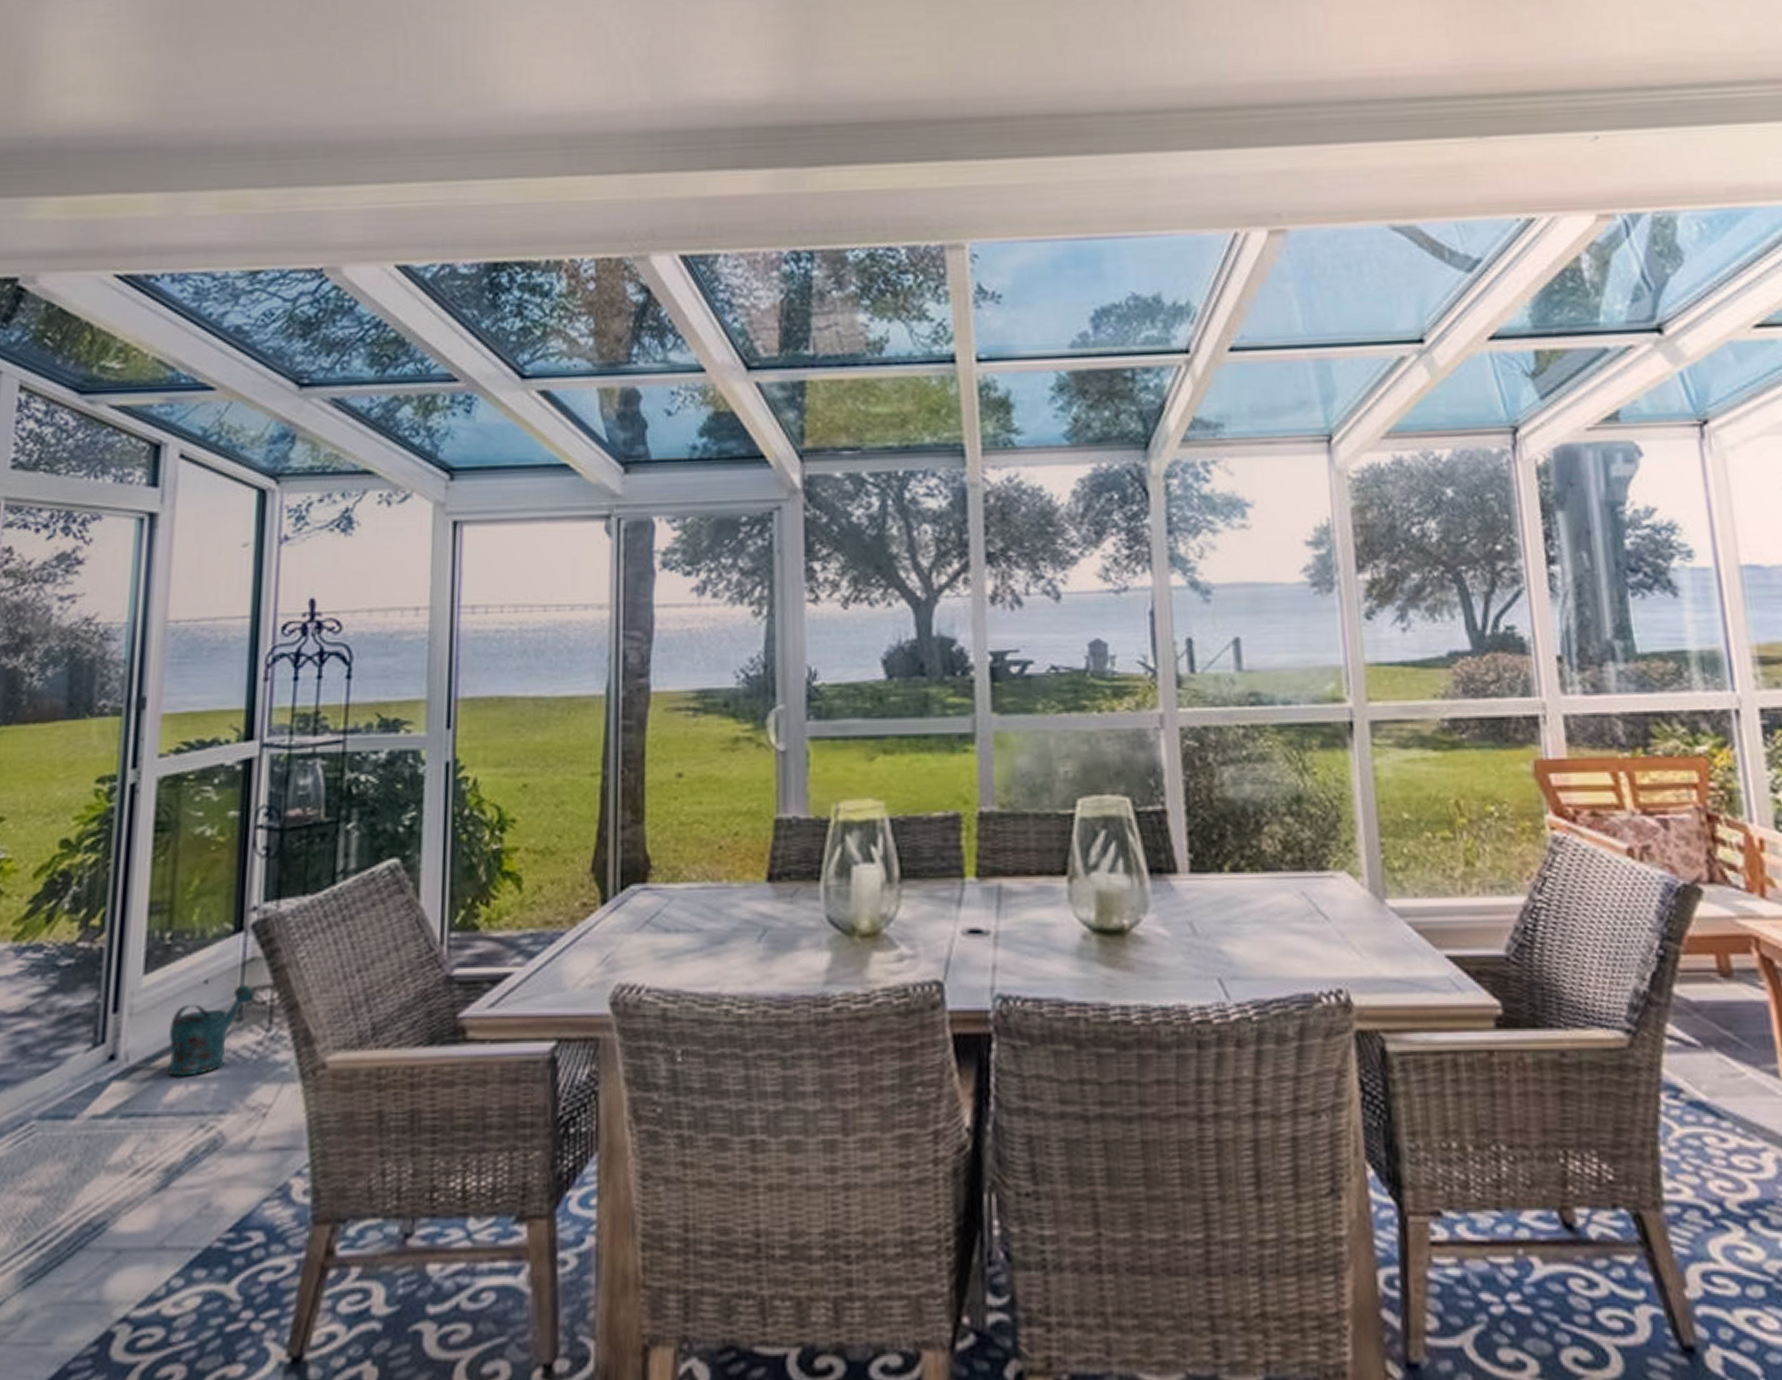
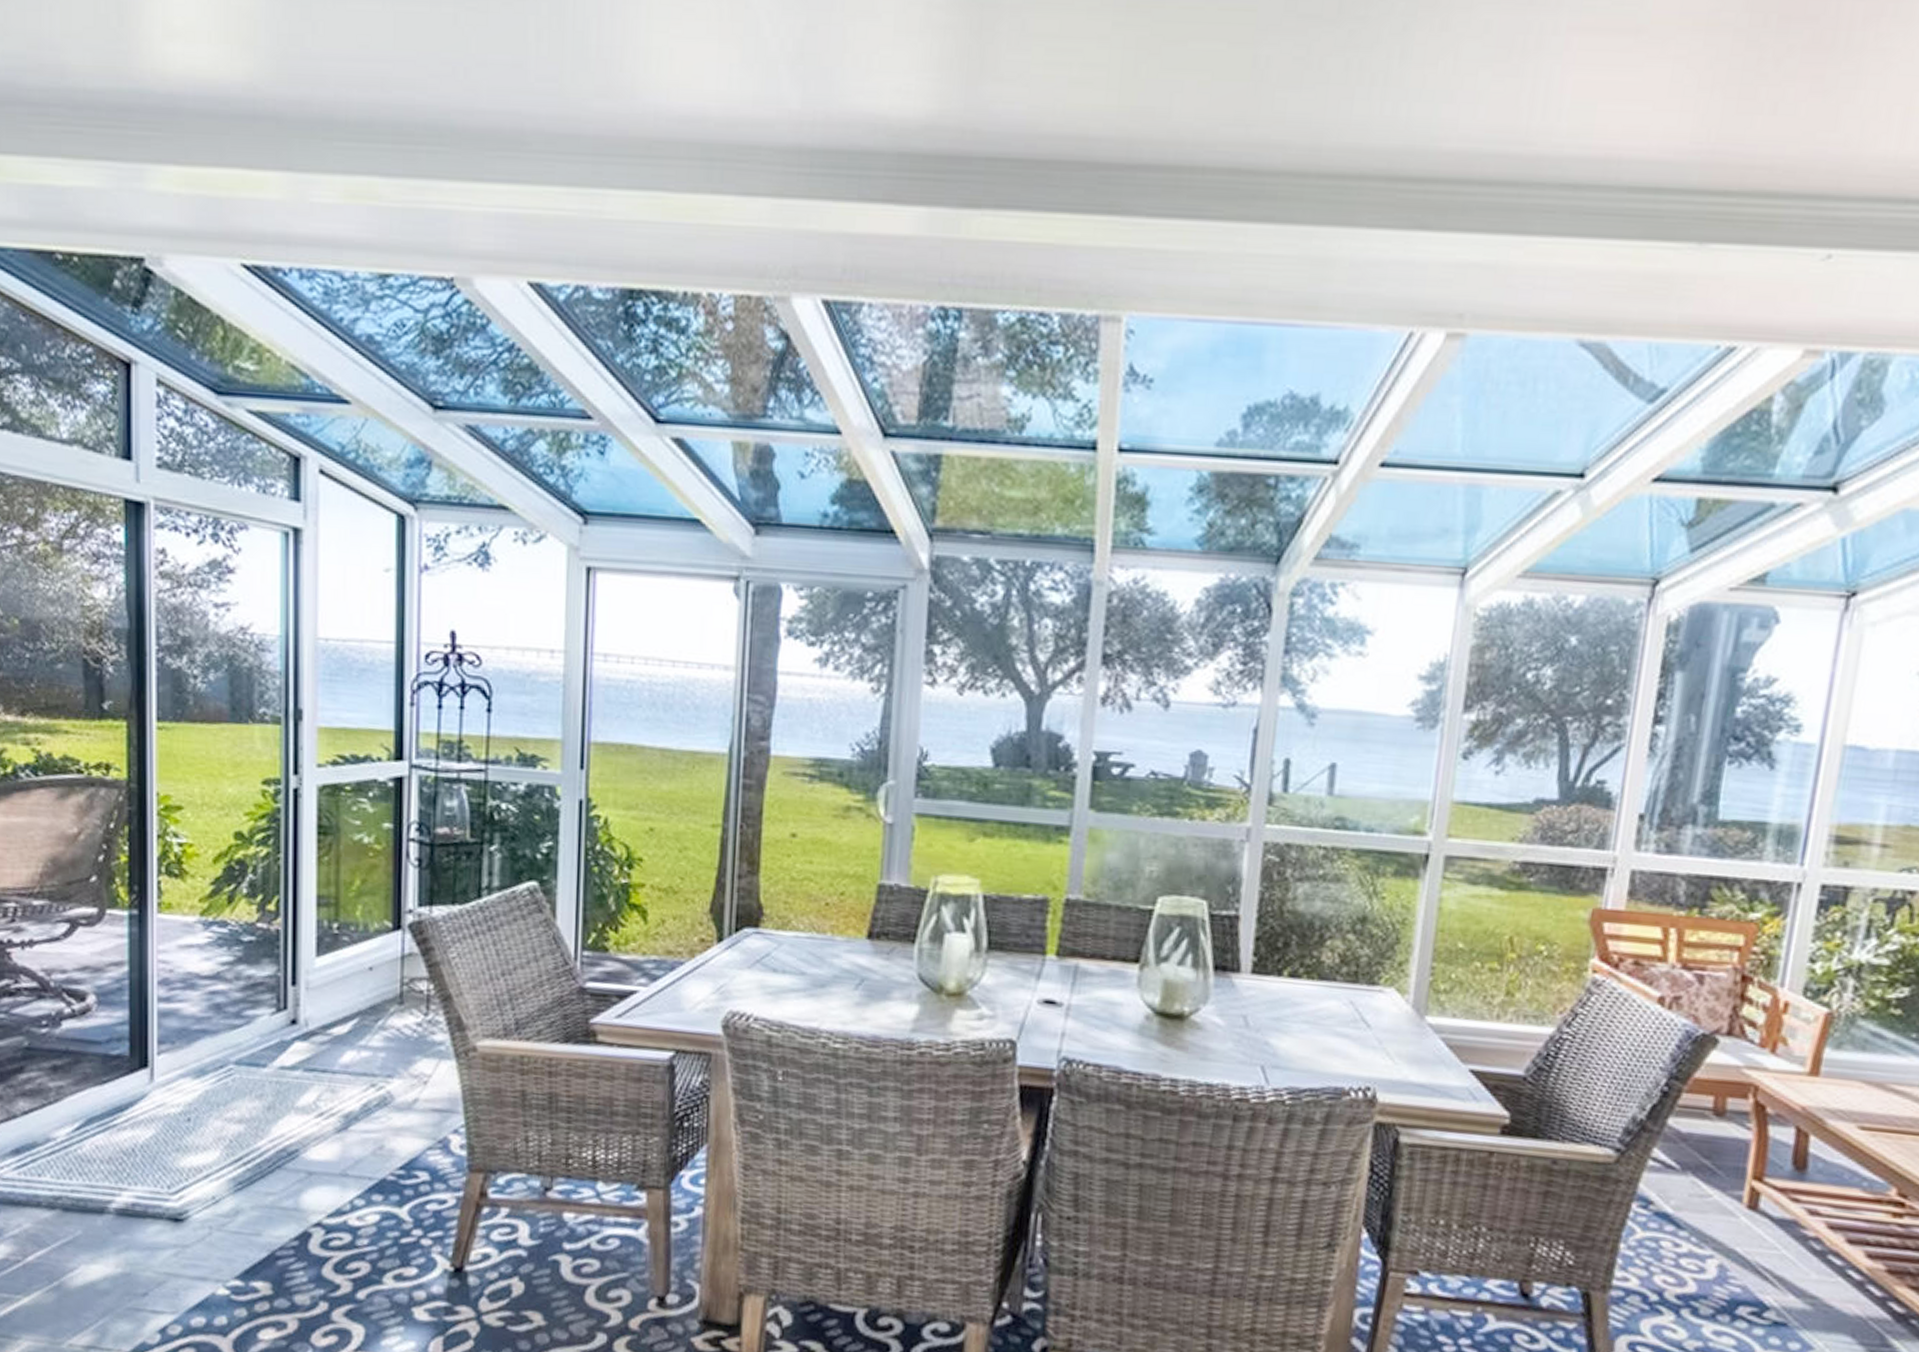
watering can: present [168,985,255,1077] -> none [341,974,413,1045]

